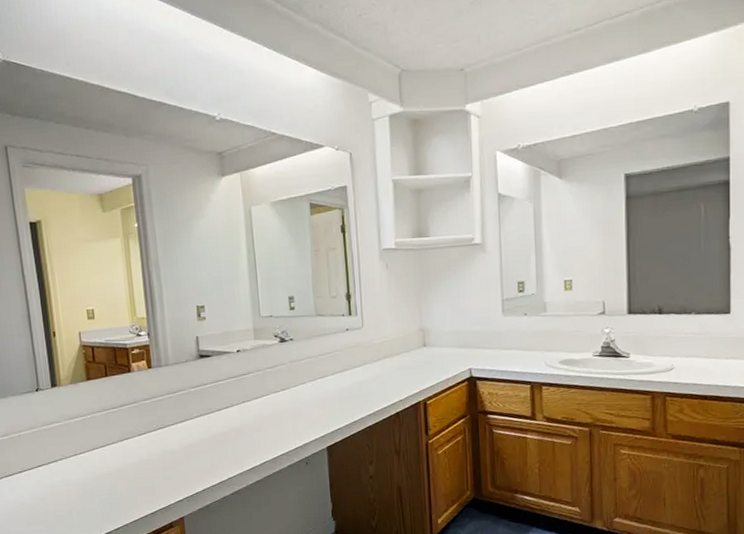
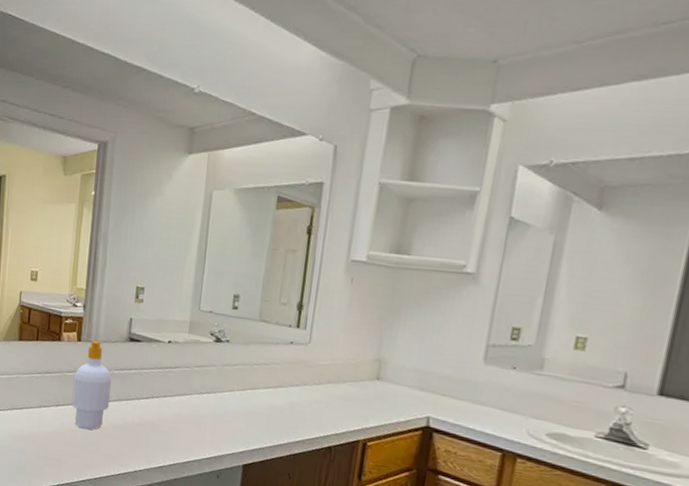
soap bottle: none [151,365,192,451] -> present [71,341,111,430]

